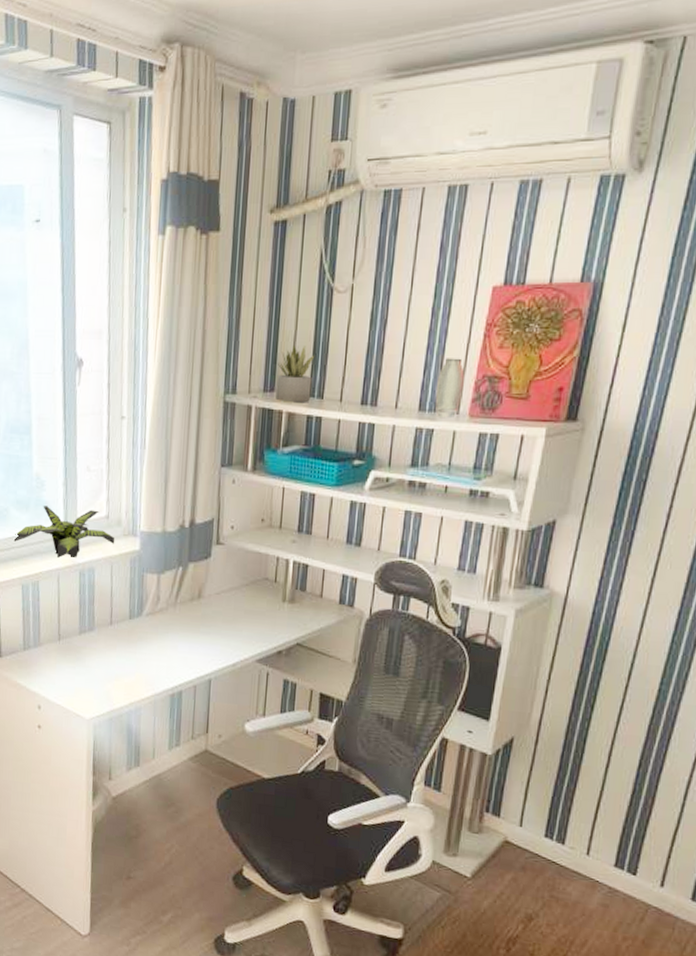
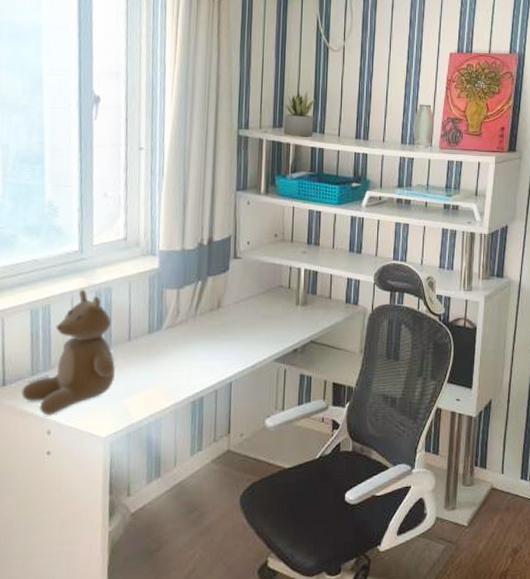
plant: present [13,506,115,558] -> none [22,231,134,280]
teddy bear: none [15,567,98,691] -> present [21,289,115,416]

